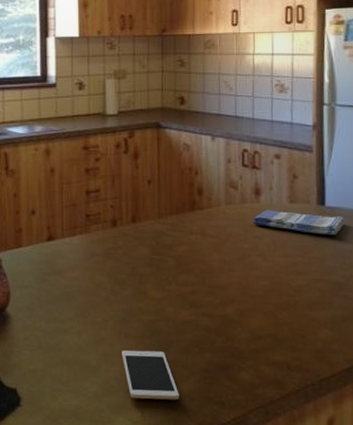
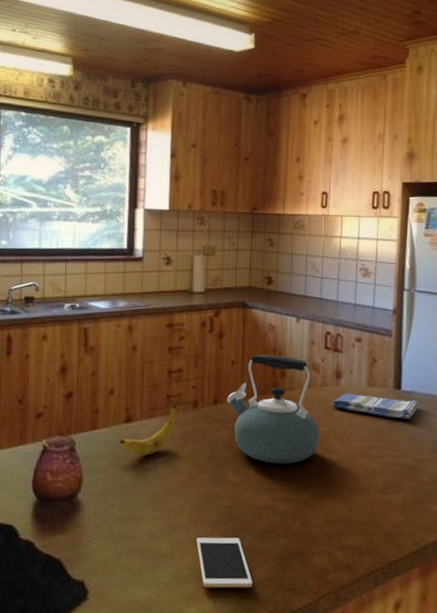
banana: none [43,223,96,272] -> present [119,405,177,456]
kettle: none [144,173,242,281] -> present [226,354,320,464]

